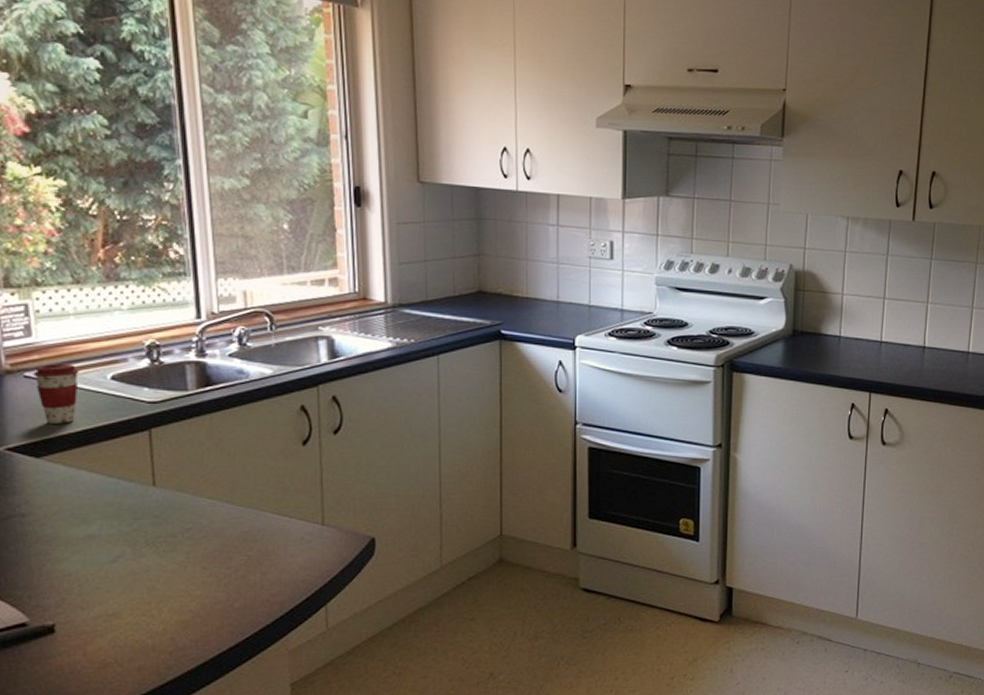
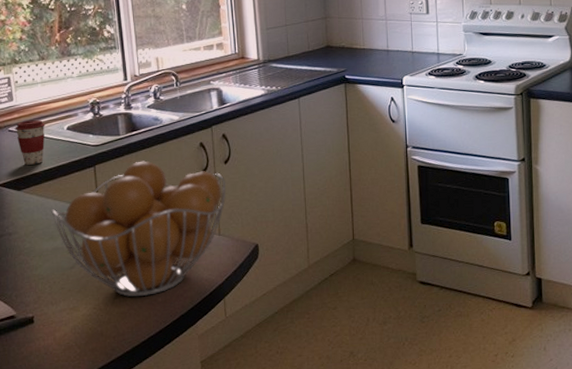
fruit basket: none [85,425,334,601] -> present [51,161,226,297]

